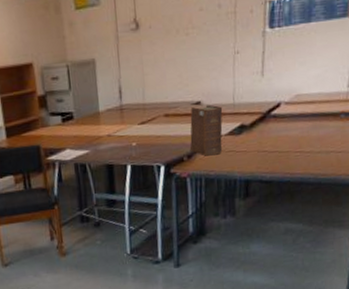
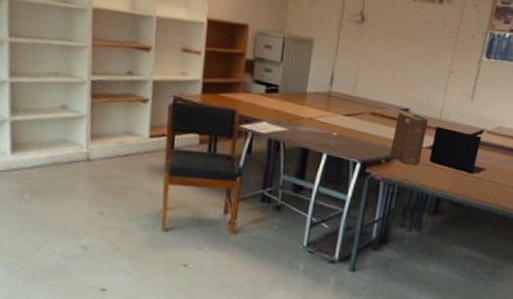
laptop: none [230,109,291,150] -> present [429,125,487,174]

